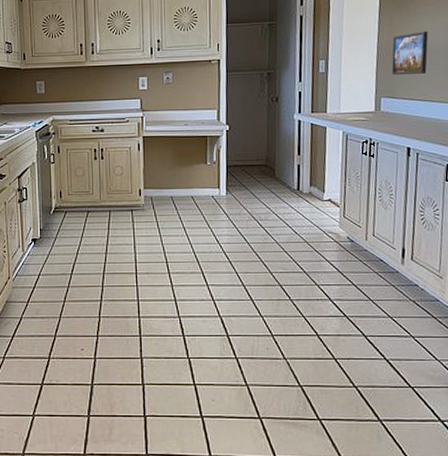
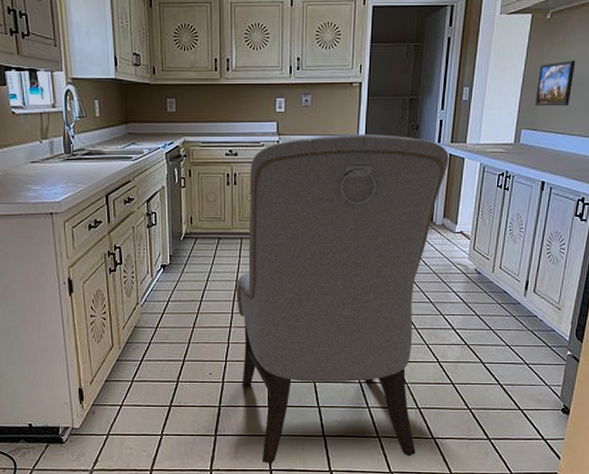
chair: none [105,107,311,449] -> present [235,134,449,465]

